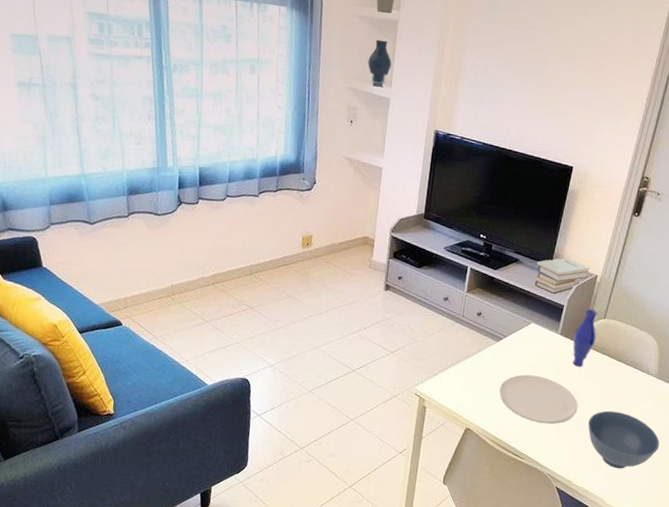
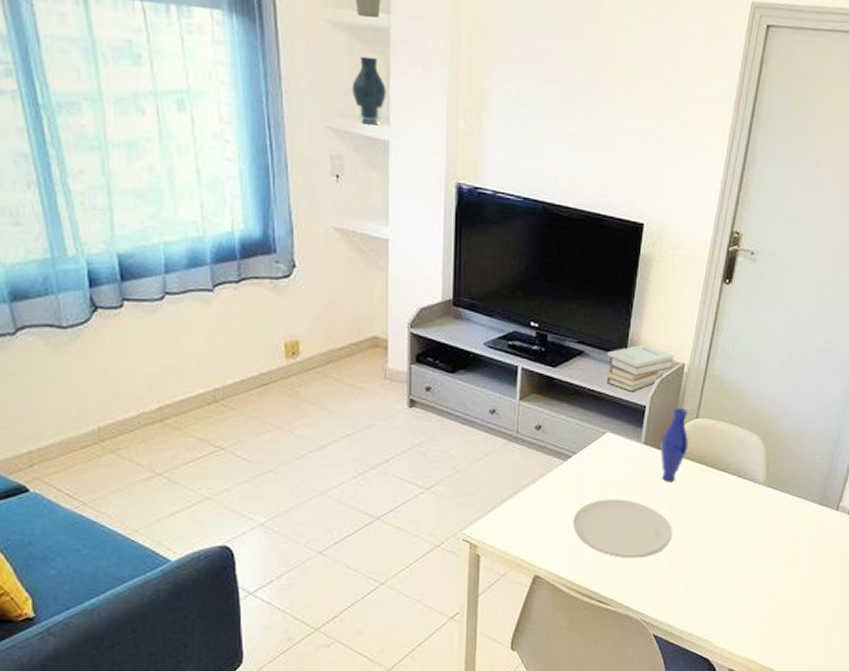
bowl: present [588,410,660,469] -> none [687,532,774,603]

